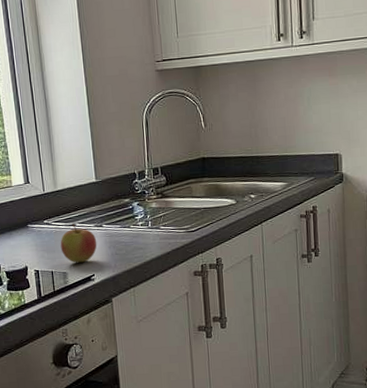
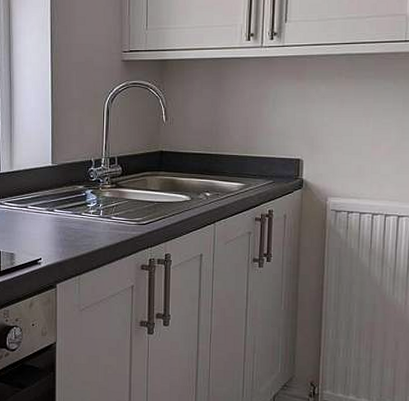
apple: present [60,223,97,263] -> none [10,205,47,246]

